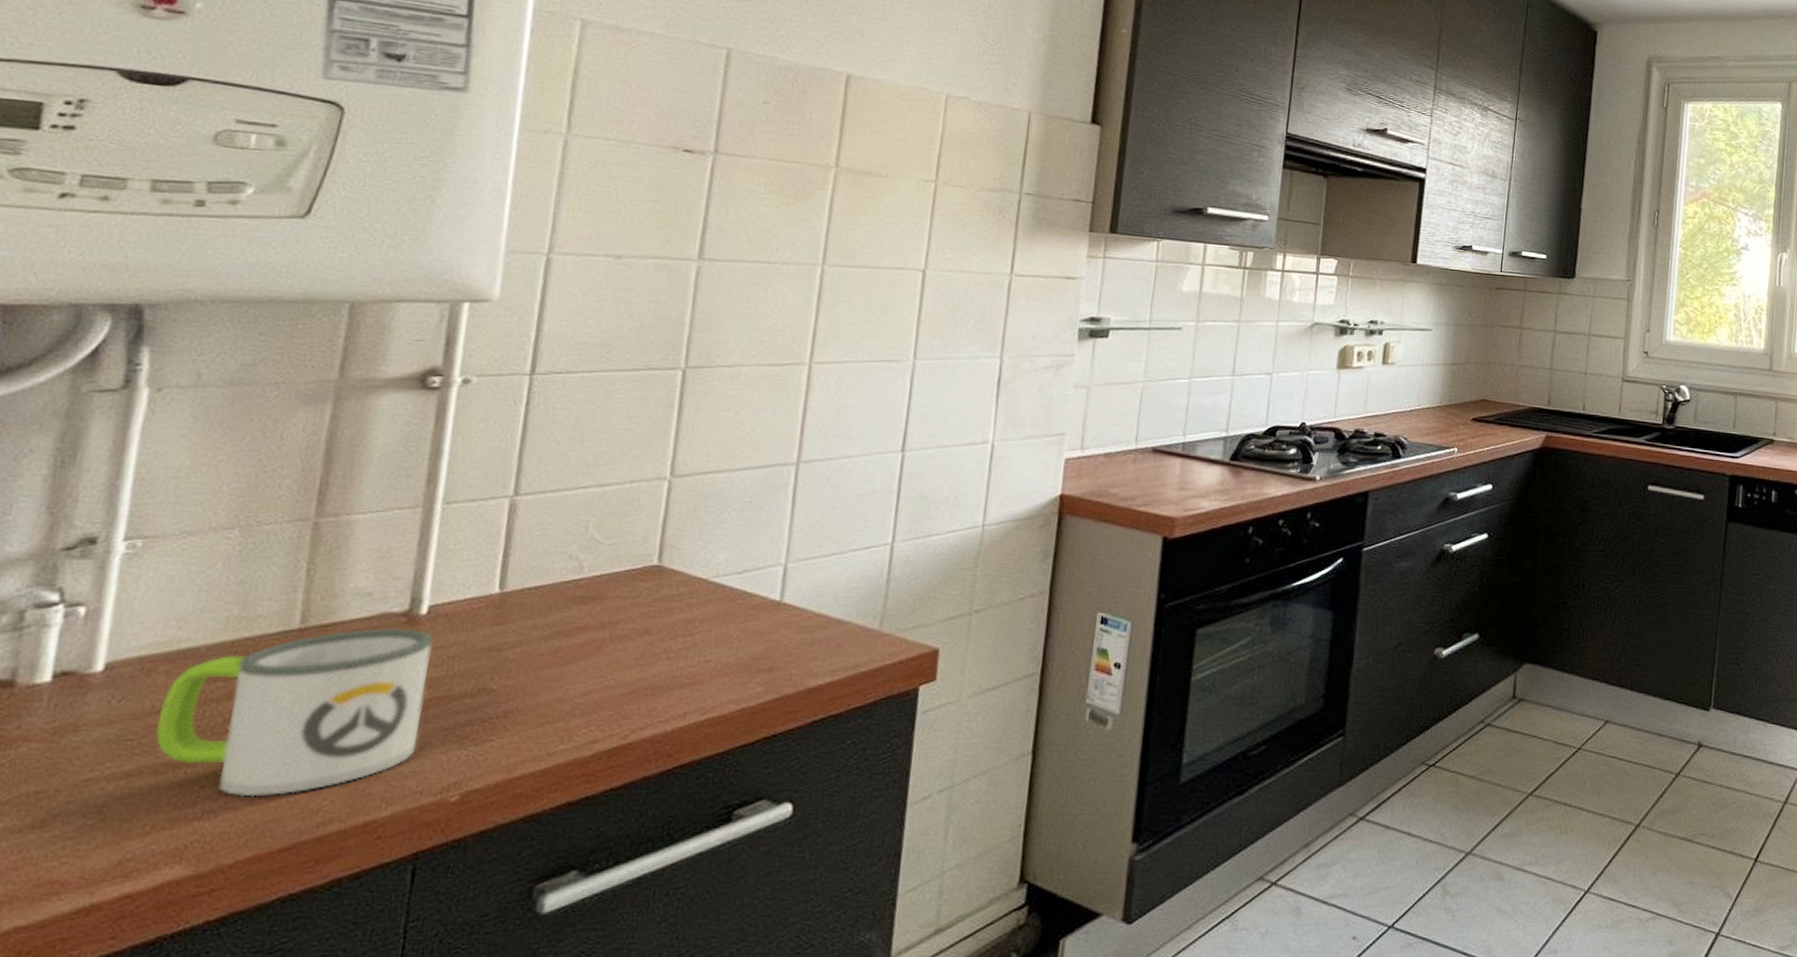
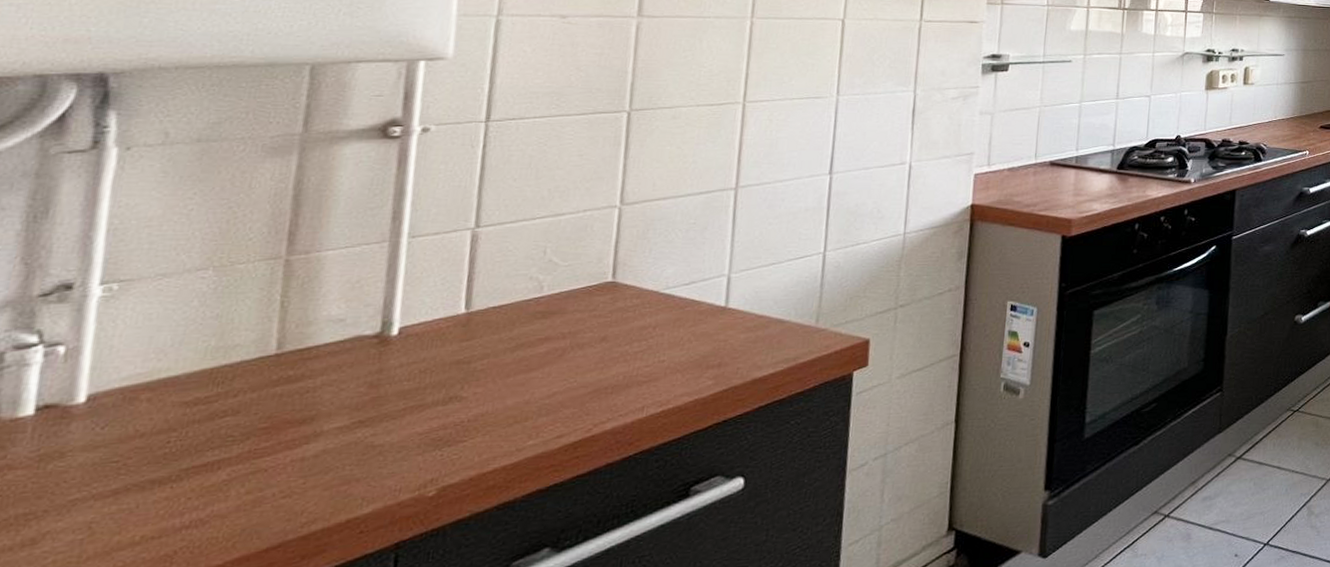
mug: present [155,627,433,797] -> none [140,348,405,505]

